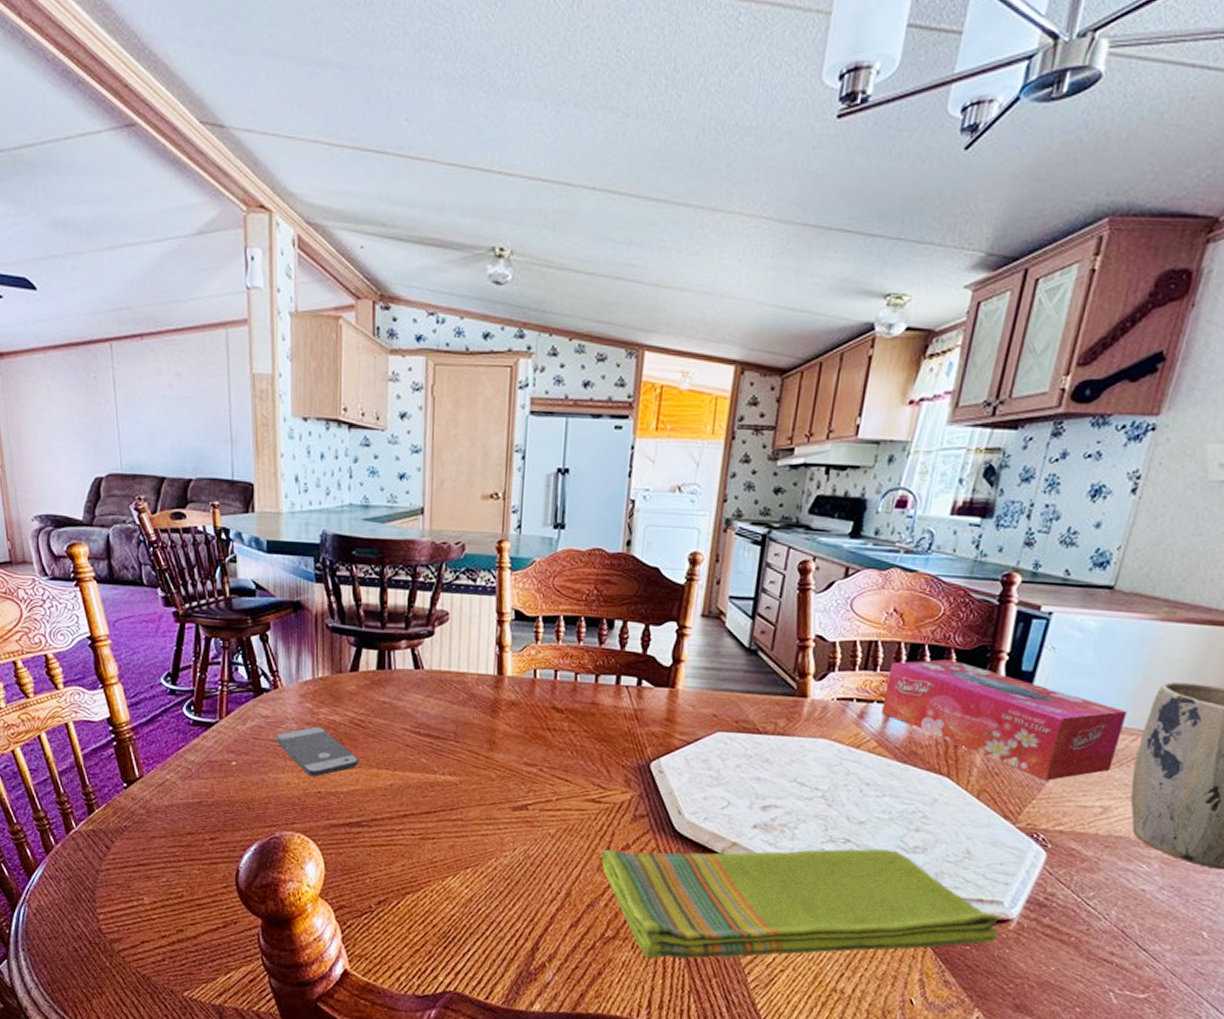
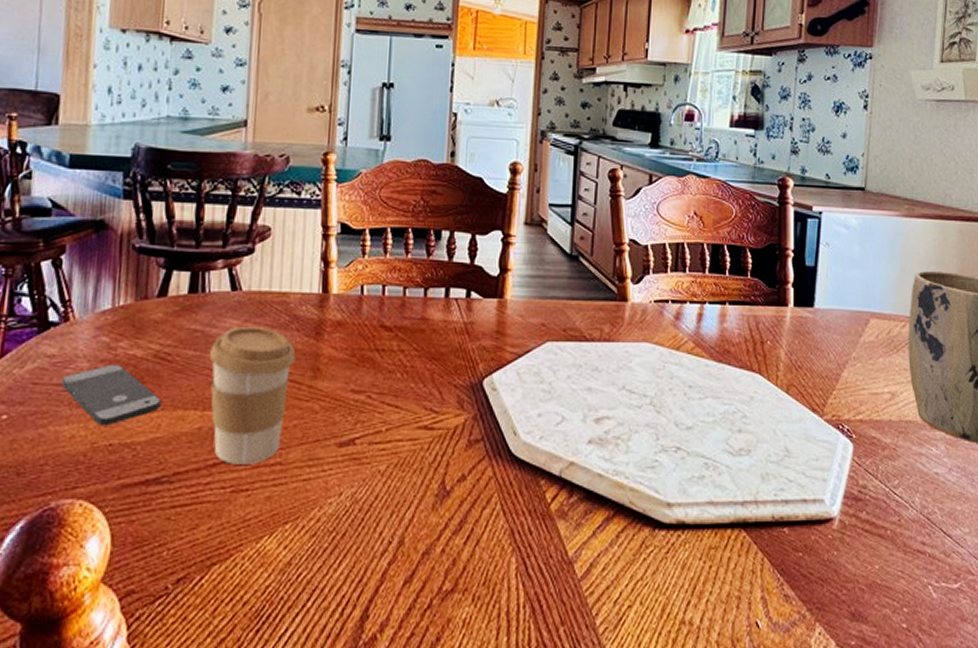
coffee cup: none [397,701,474,818] -> present [209,327,296,465]
dish towel: present [601,848,998,959] -> none [436,454,824,611]
tissue box: present [882,659,1127,780] -> none [695,258,894,370]

